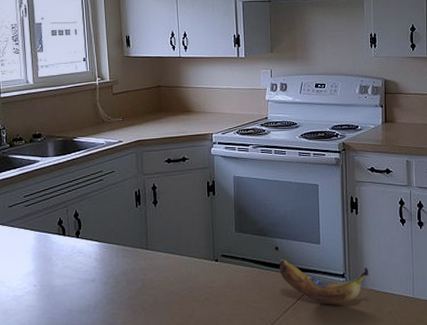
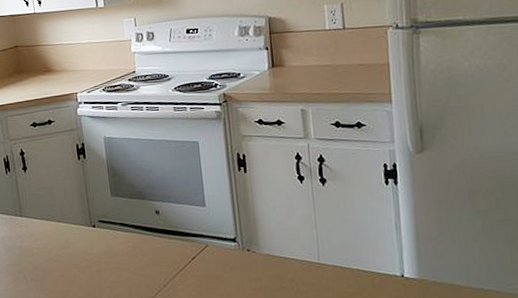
banana: present [279,258,369,304] -> none [161,223,264,270]

